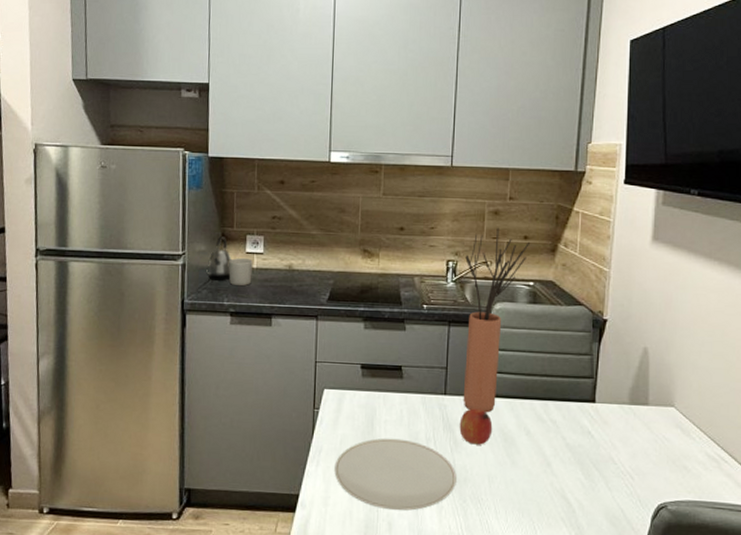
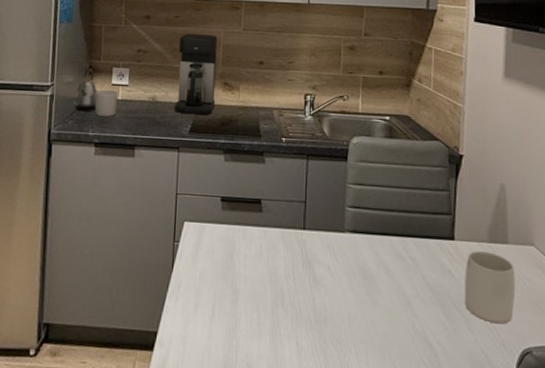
coffee maker: none [312,199,356,282] -> present [175,34,218,115]
plate: present [334,438,457,511] -> none [193,273,316,352]
fruit: present [459,408,493,445] -> none [318,244,352,283]
vase: present [463,227,531,413] -> none [322,62,386,249]
mug: none [604,412,654,481] -> present [465,251,516,324]

